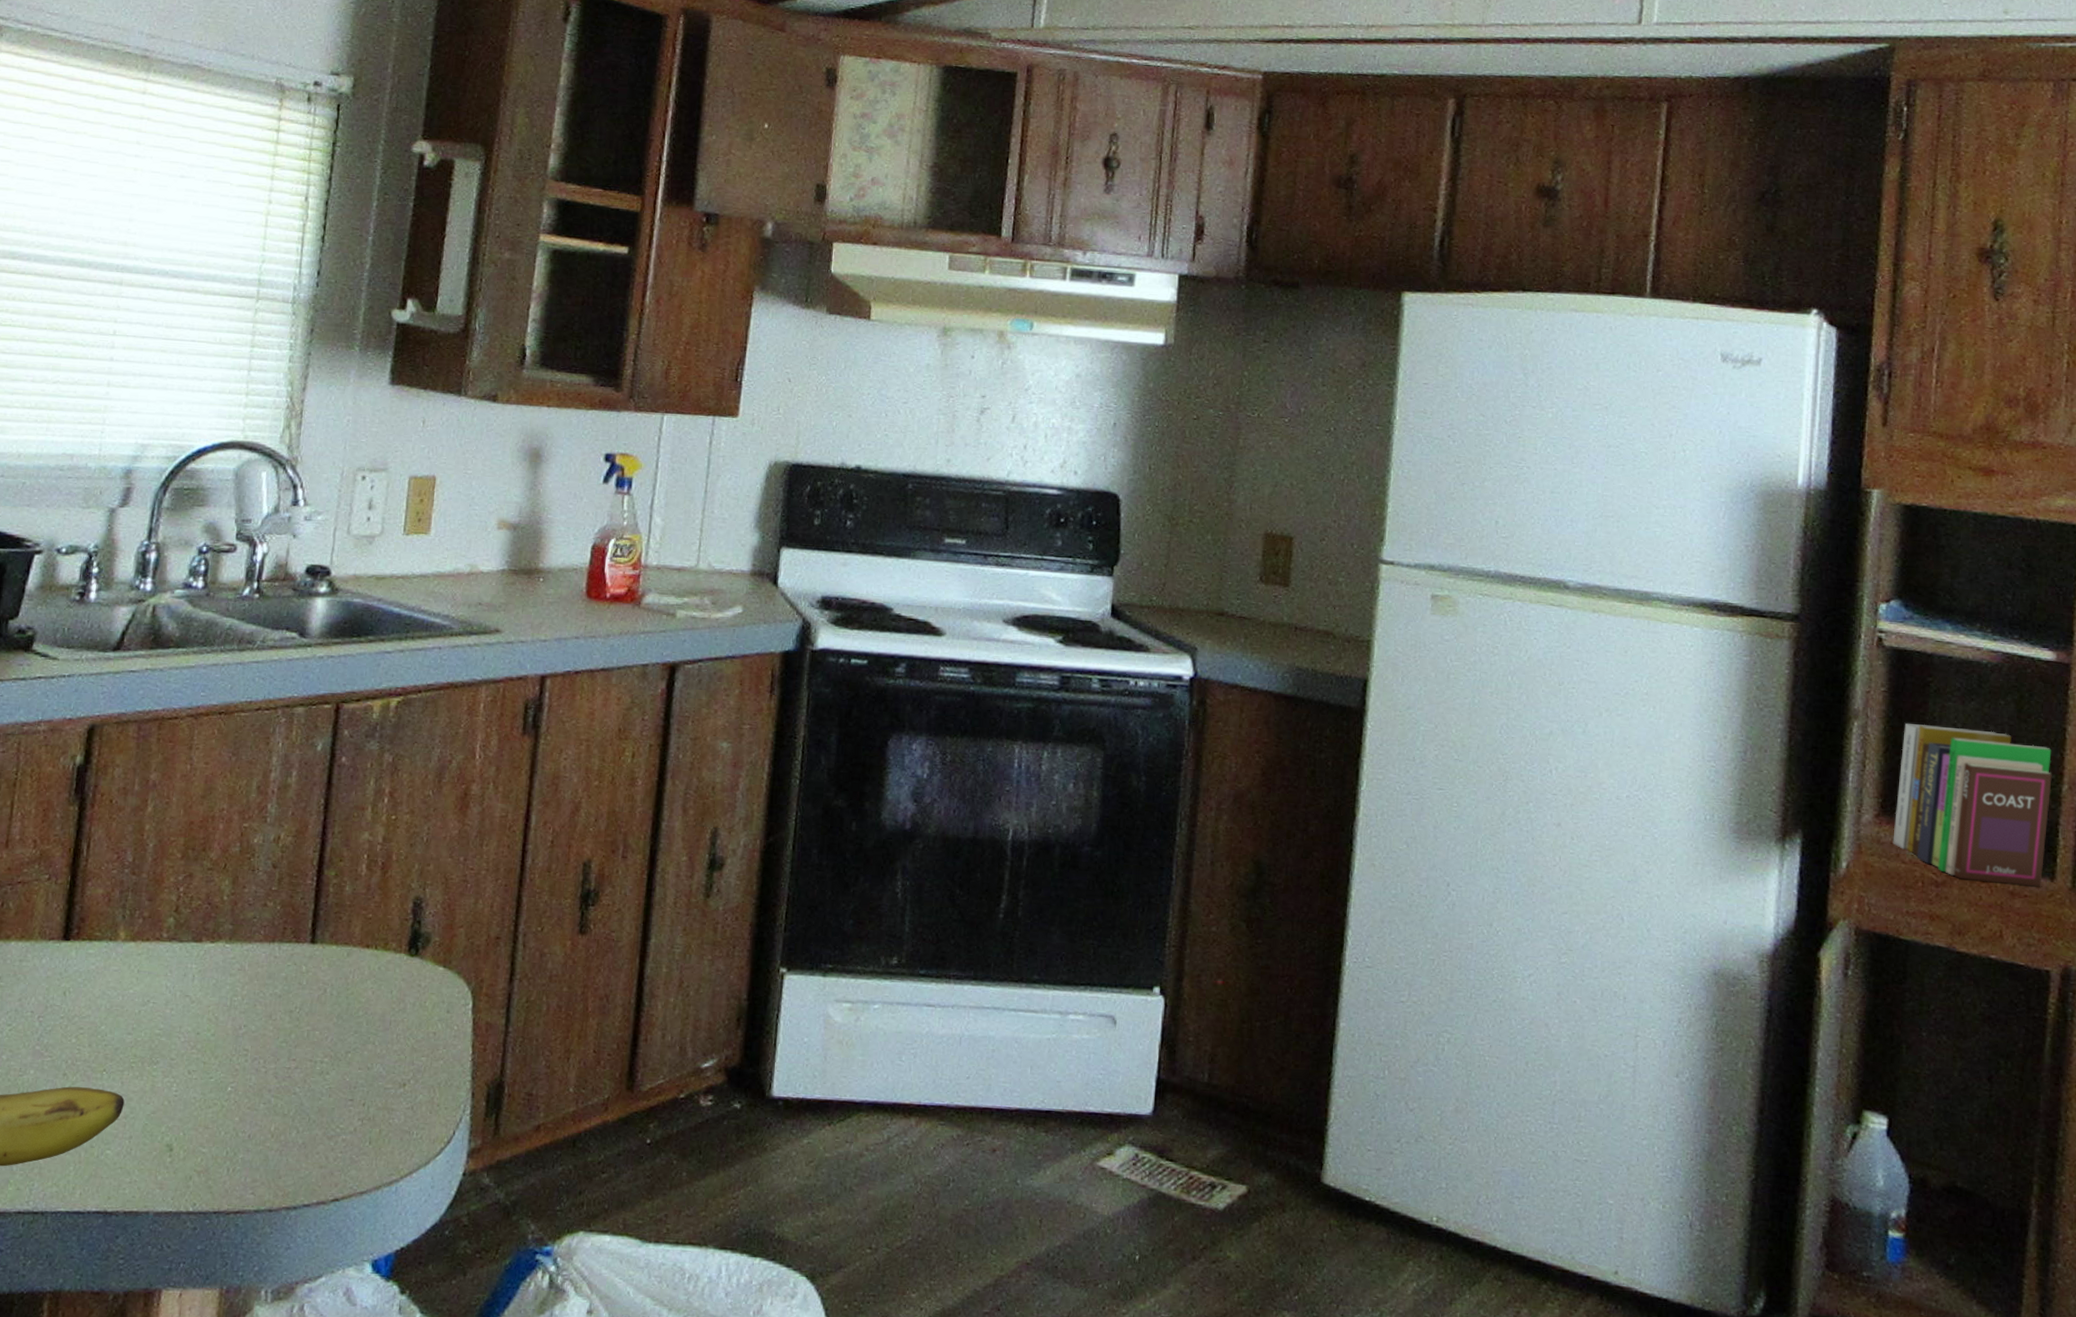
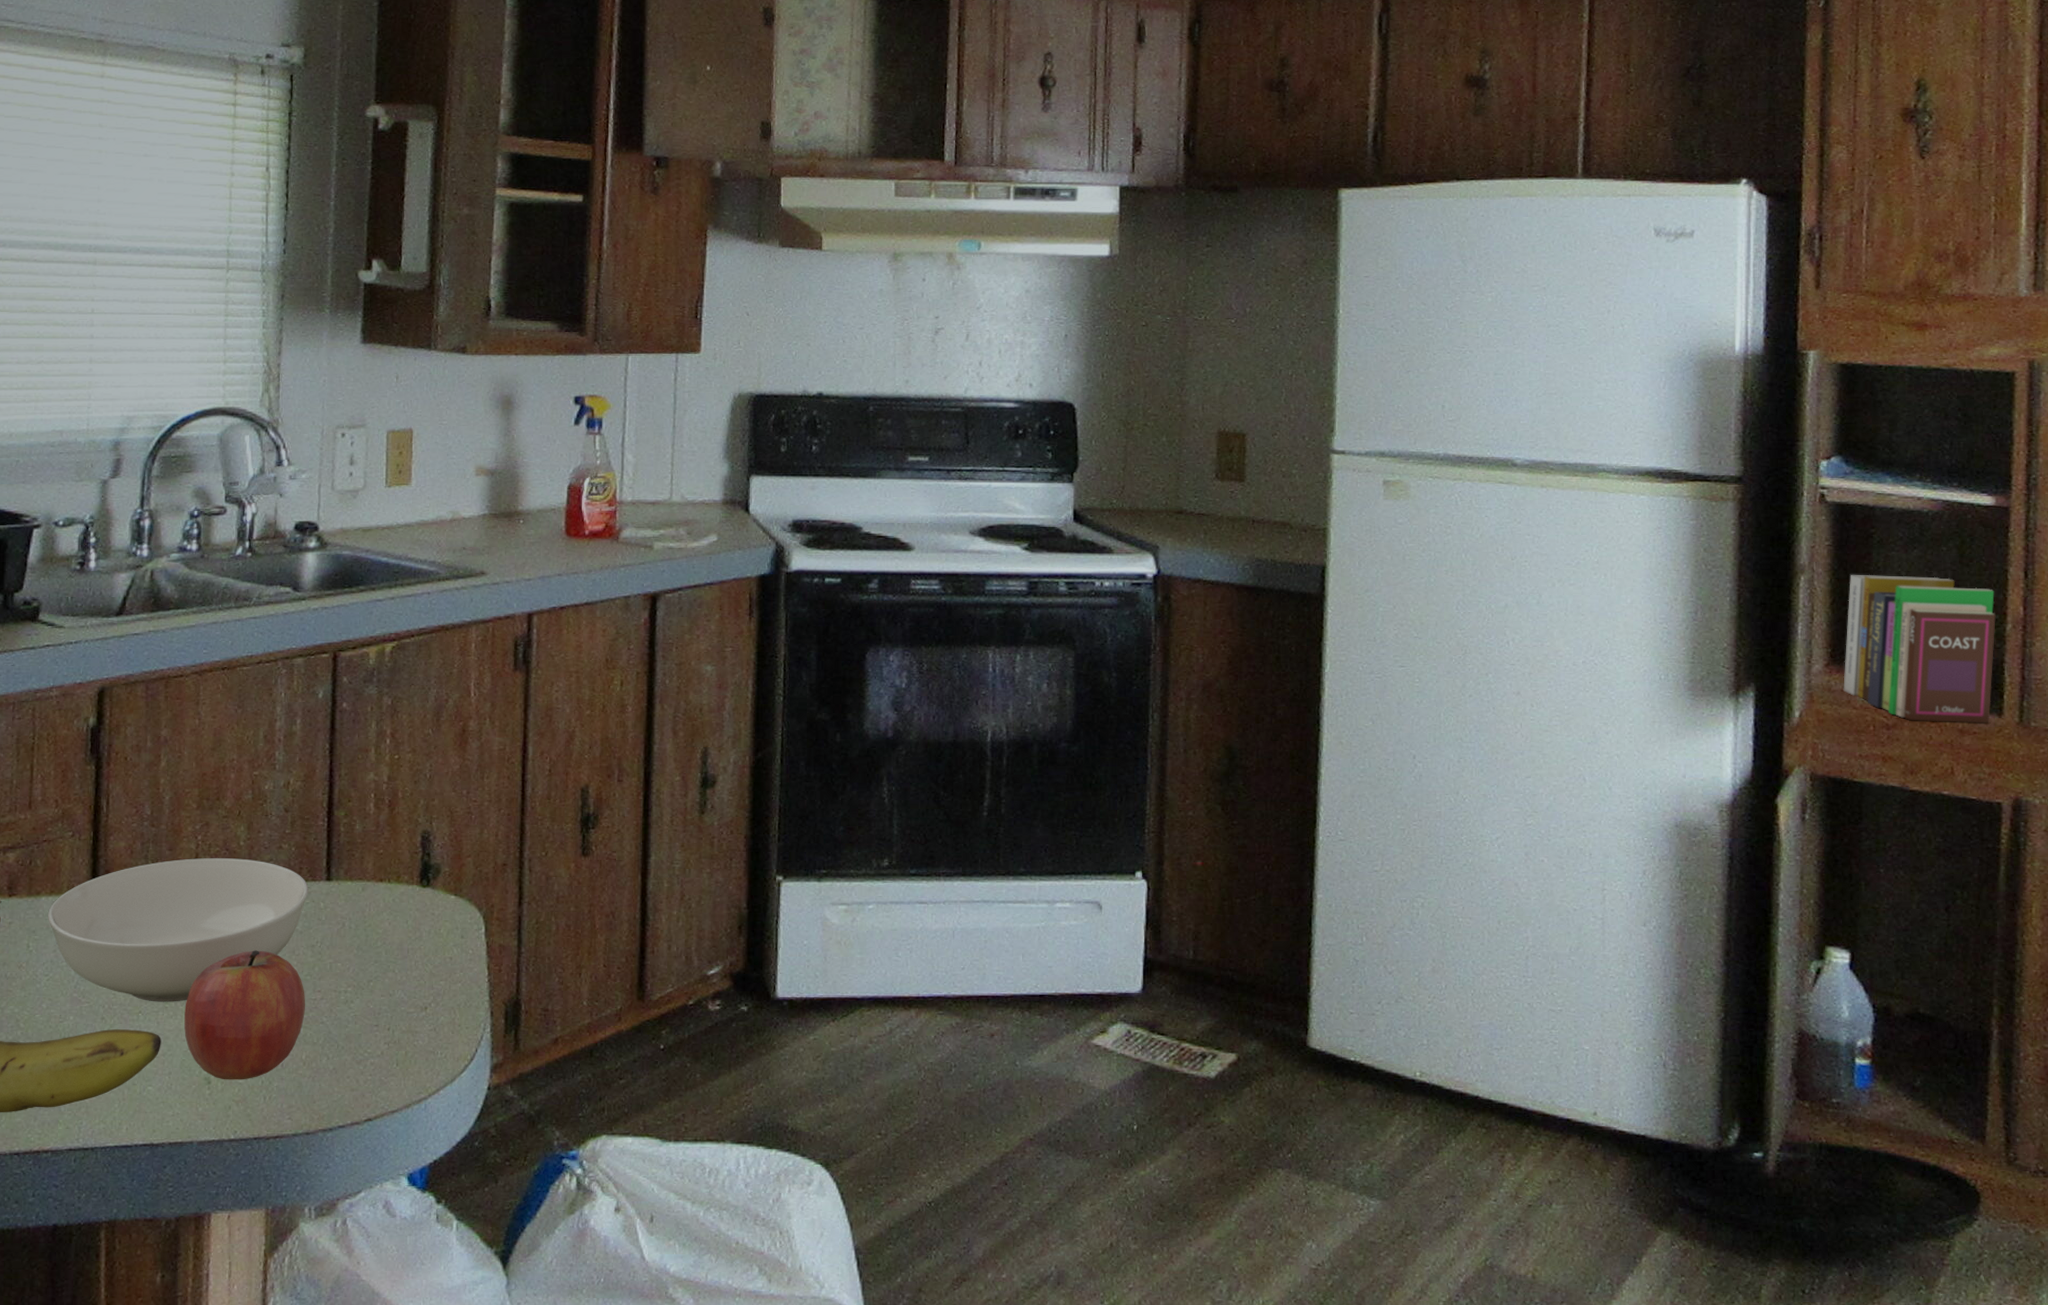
bowl: none [15,910,291,1062] -> present [47,858,309,1002]
fruit: none [149,1012,279,1150] -> present [184,950,305,1080]

